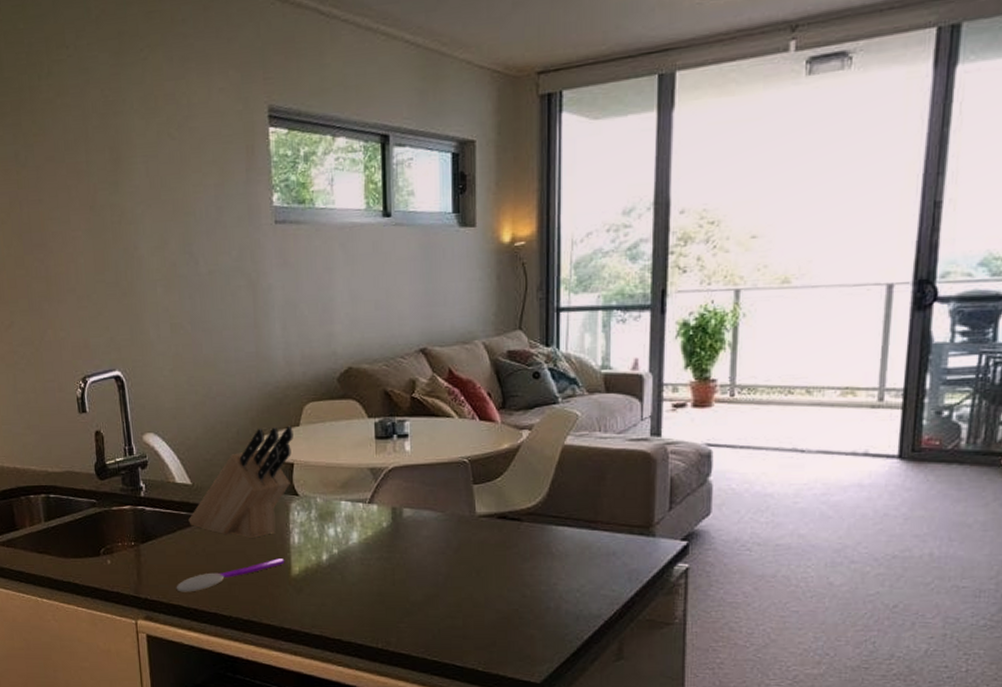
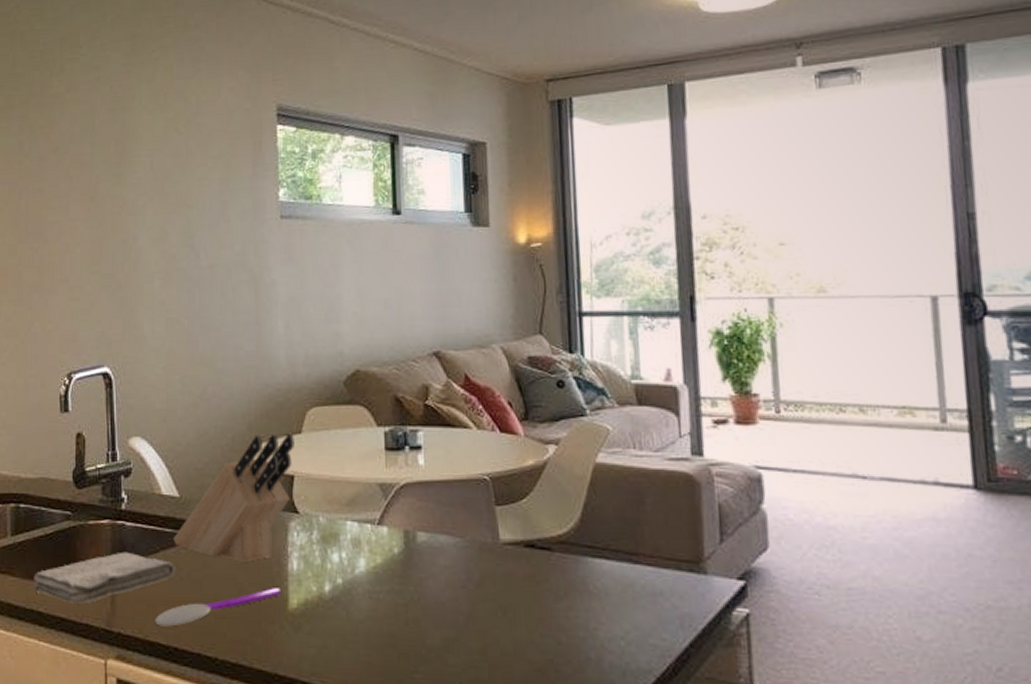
washcloth: none [68,532,192,576] -> present [34,551,175,604]

